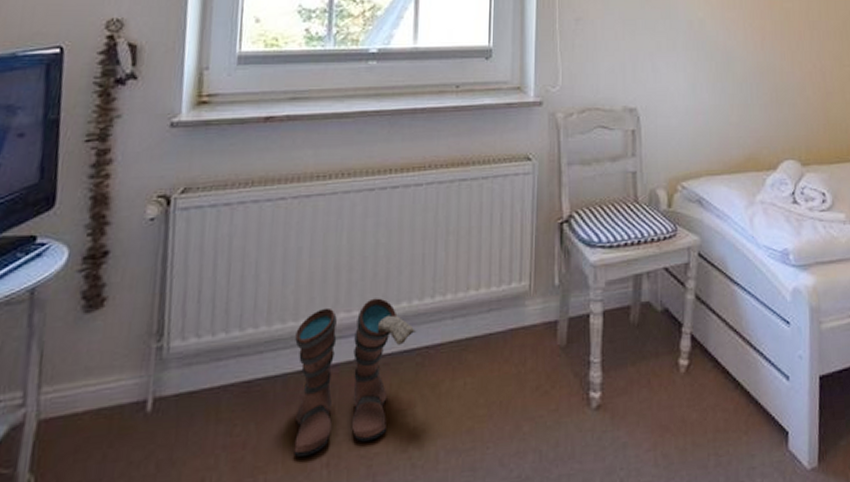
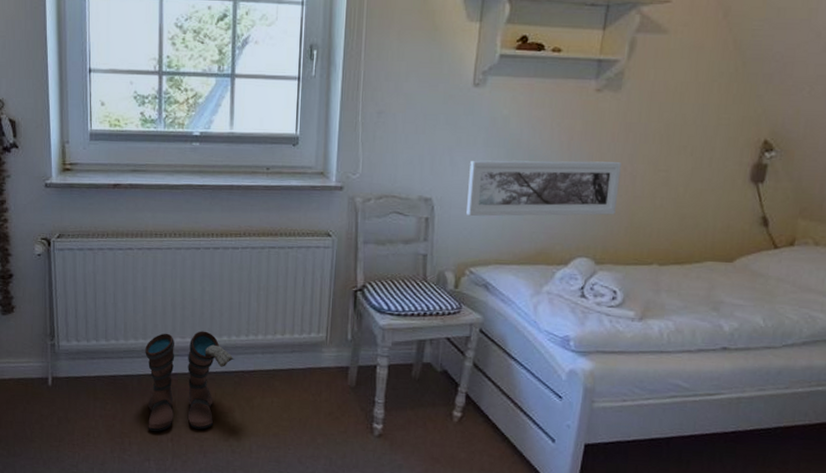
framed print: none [672,60,813,124] -> present [466,160,621,217]

